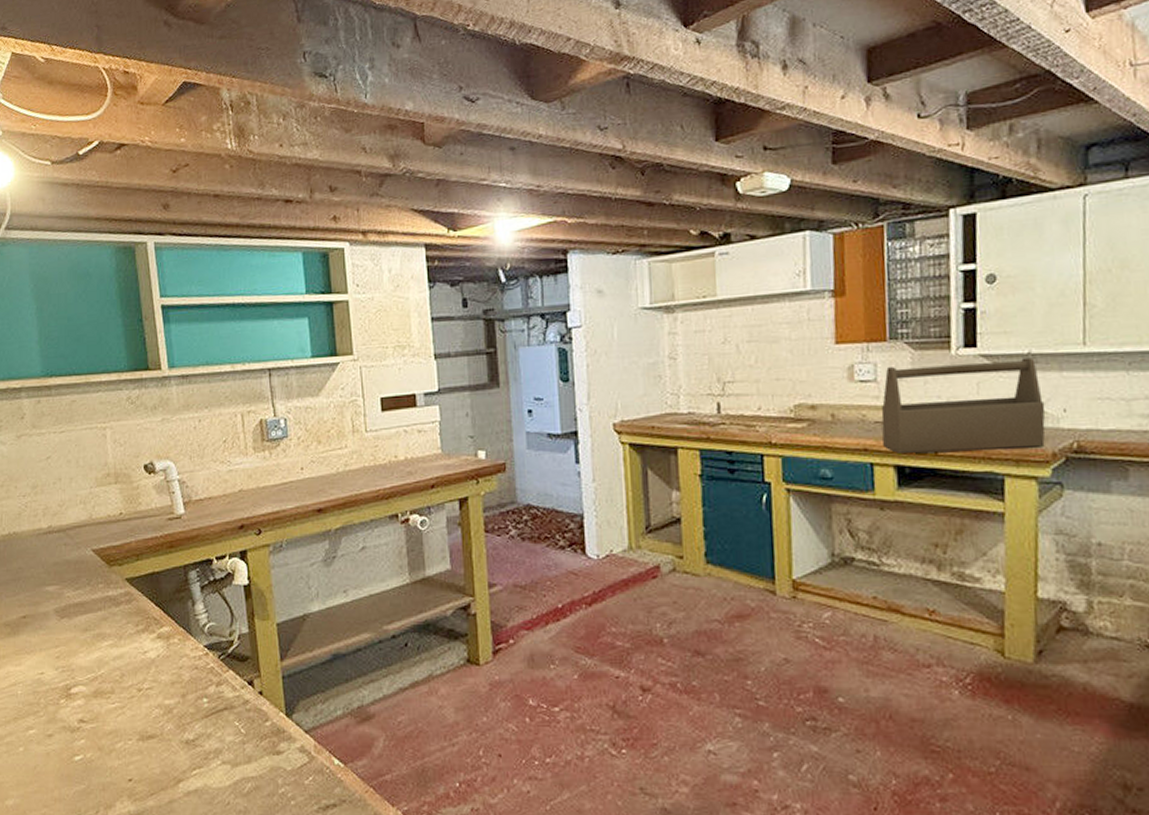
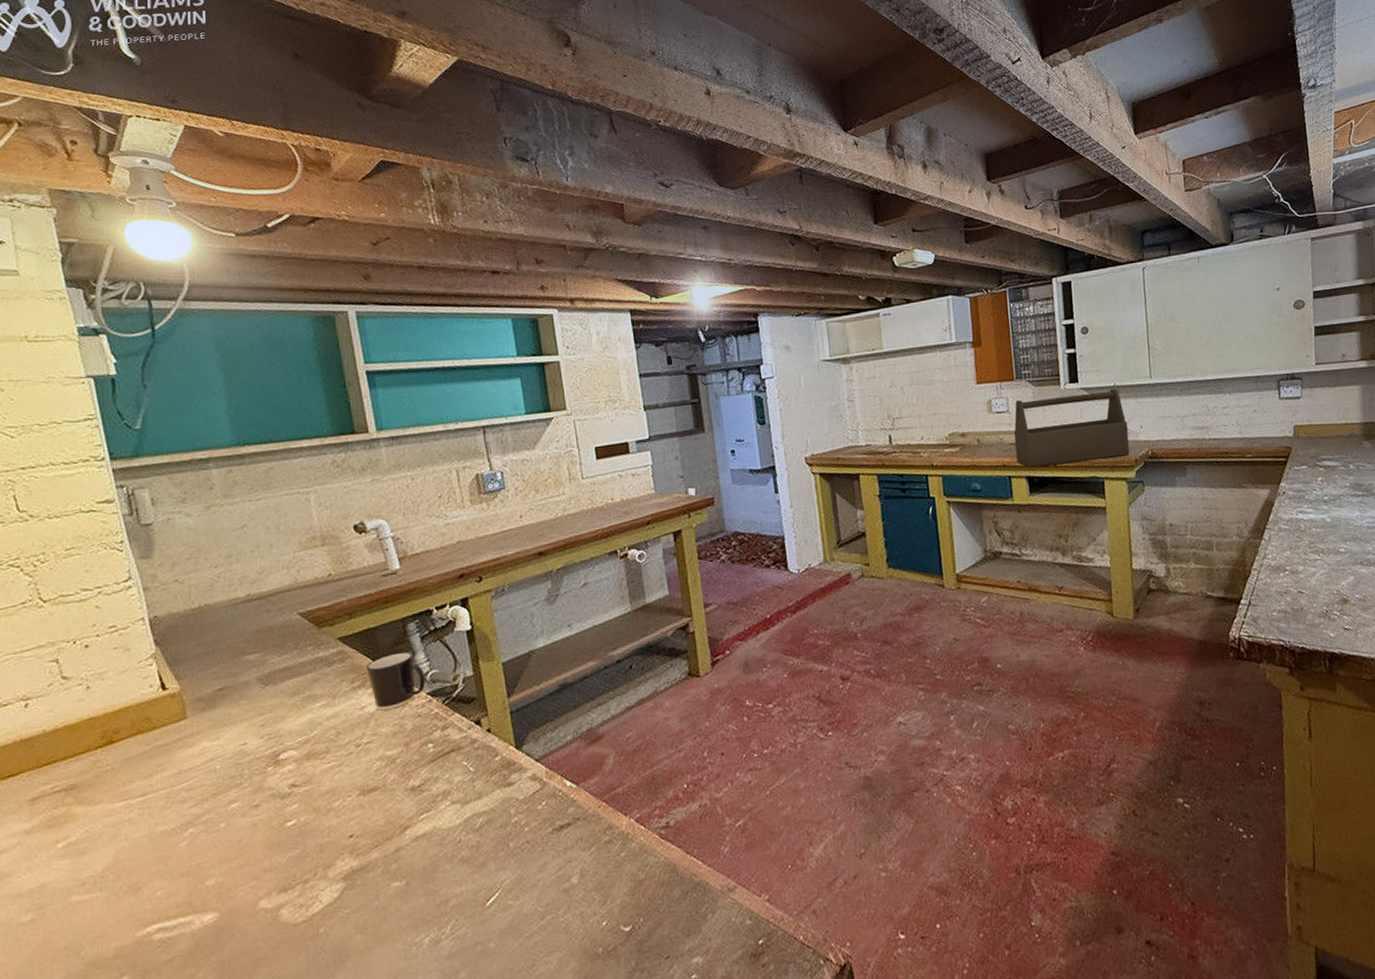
mug: none [149,600,202,657] -> present [366,651,425,711]

